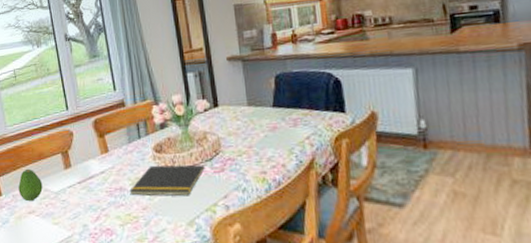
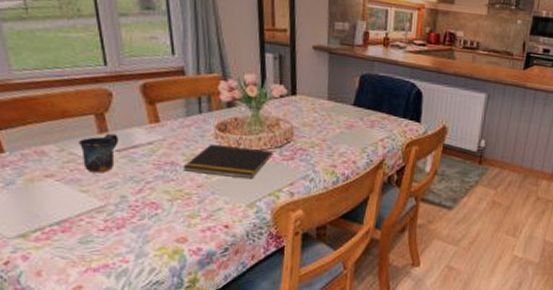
fruit: present [18,168,43,202] -> none [30,125,66,164]
mug: none [51,168,79,206] -> present [78,133,119,173]

